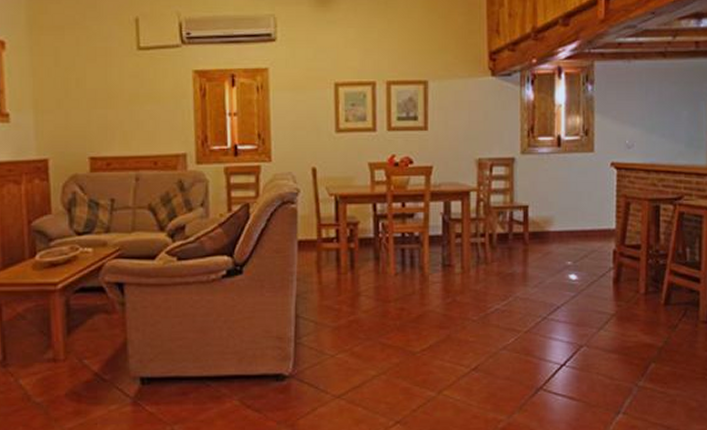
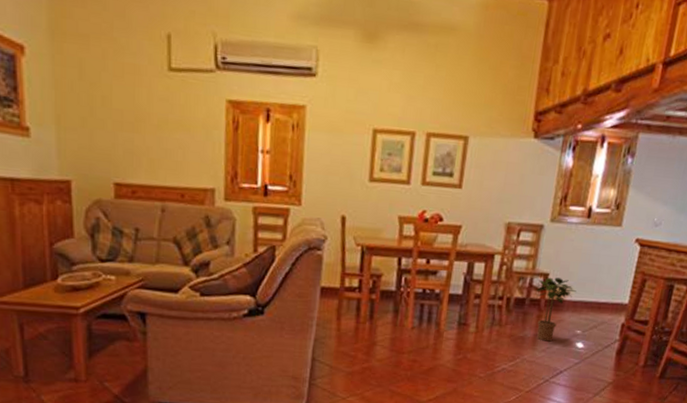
potted plant: none [516,209,560,276] -> present [535,277,576,342]

